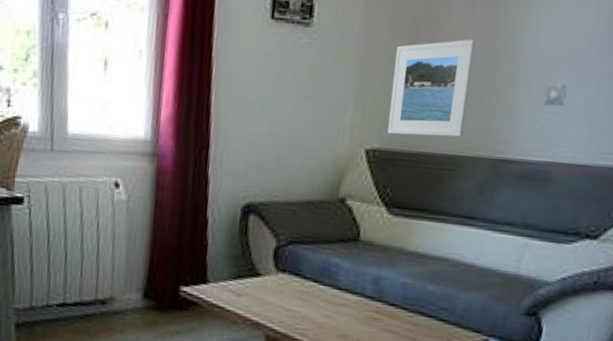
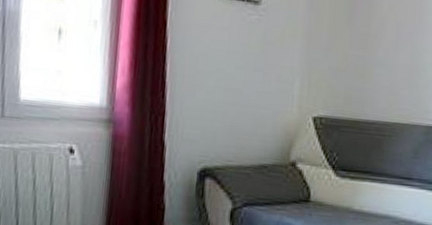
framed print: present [387,39,475,137] -> none [332,20,405,107]

